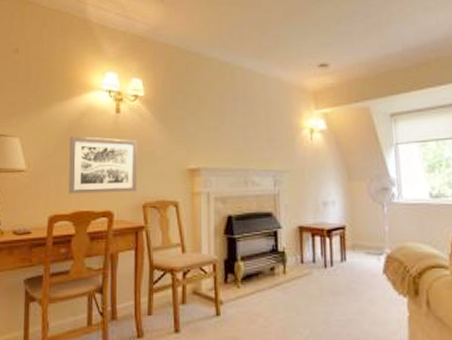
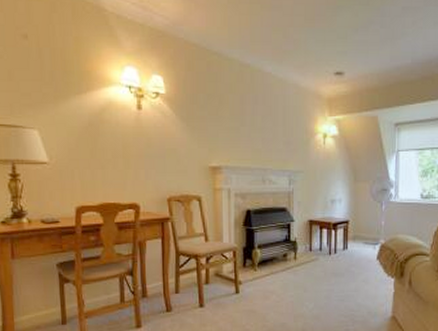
wall art: present [69,136,137,194] -> none [91,130,161,187]

